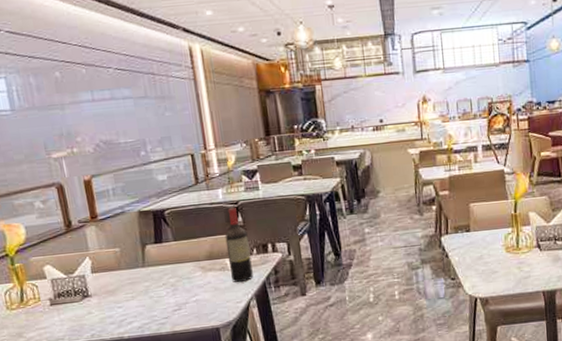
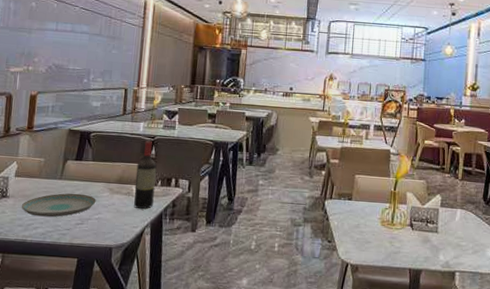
plate: none [107,278,190,311] -> present [21,193,96,217]

